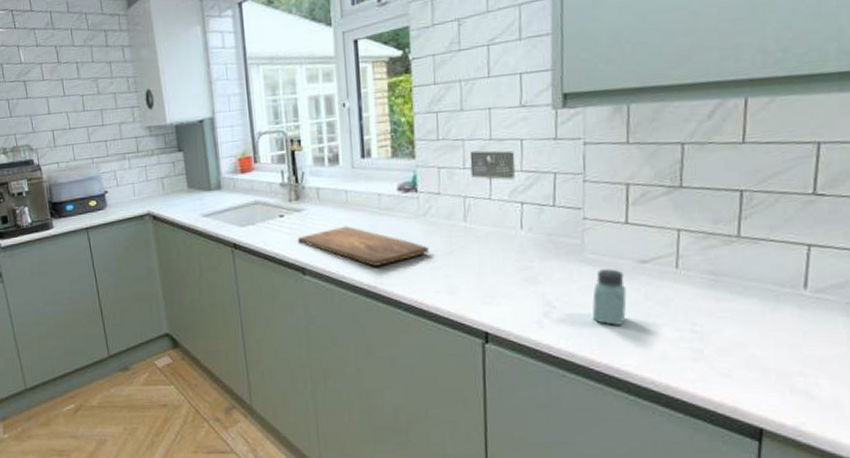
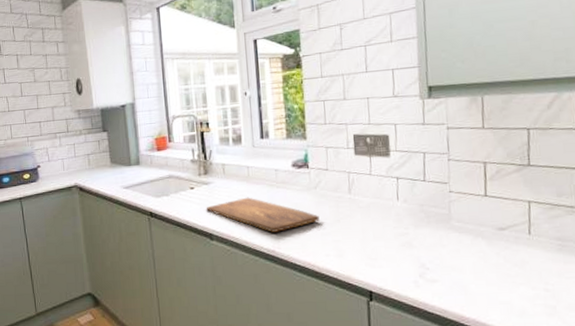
saltshaker: present [592,269,627,327] -> none [460,235,489,286]

